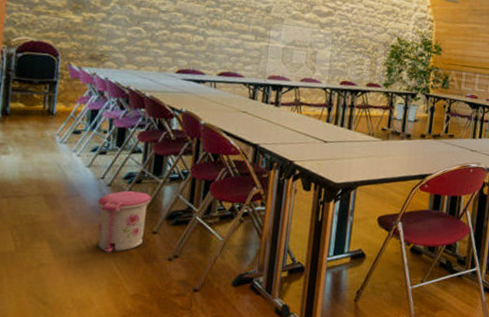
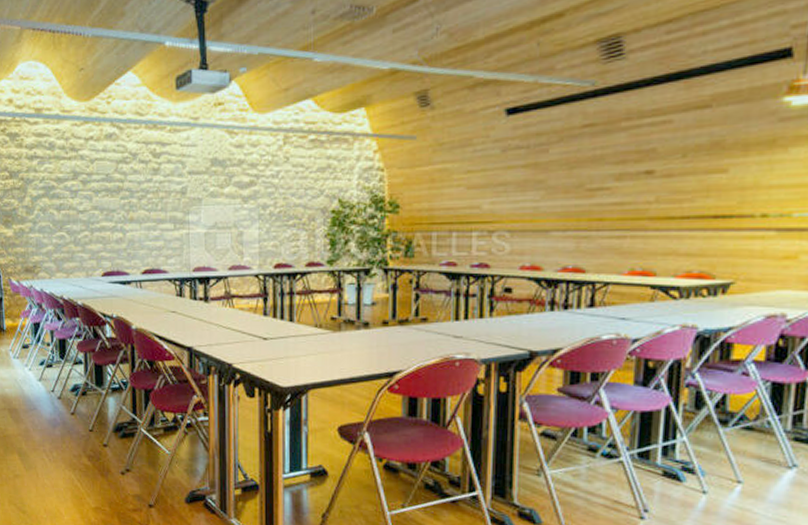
trash can: present [96,190,151,253] -> none [52,402,98,466]

